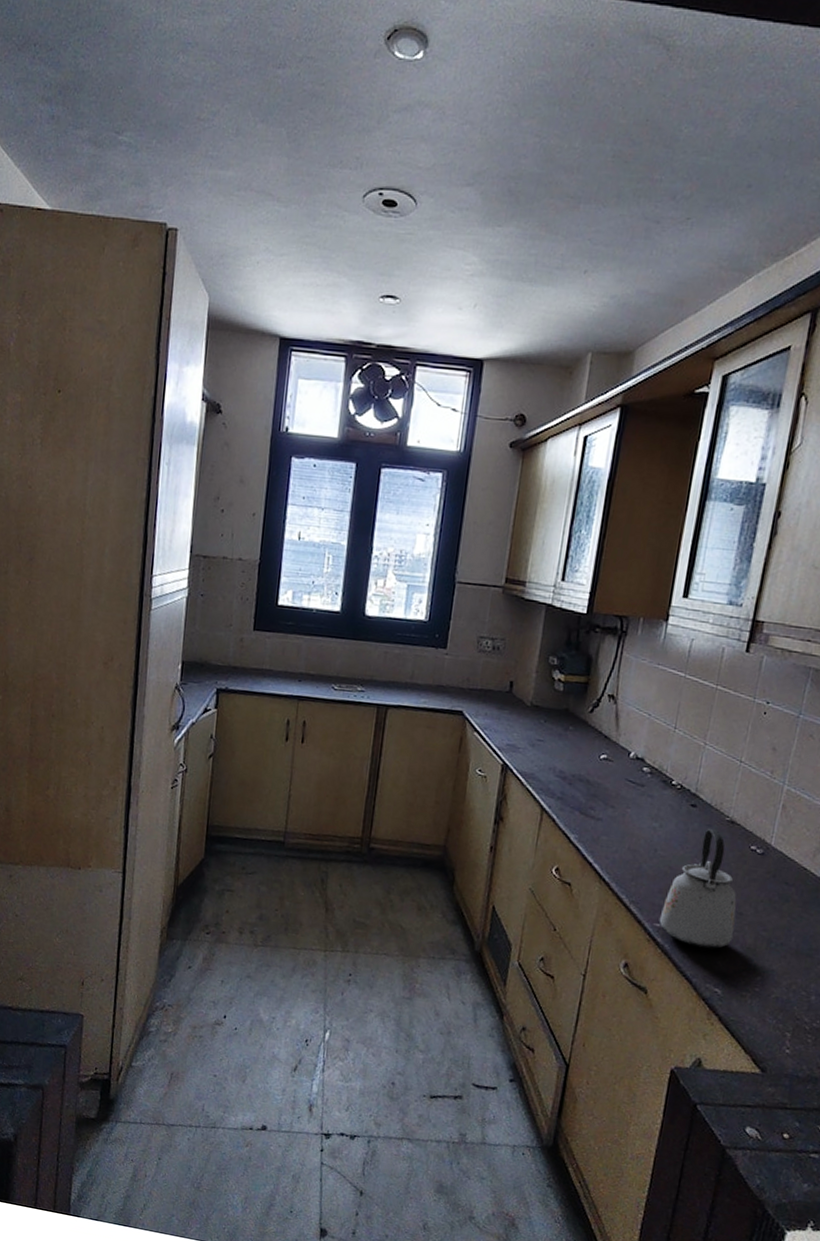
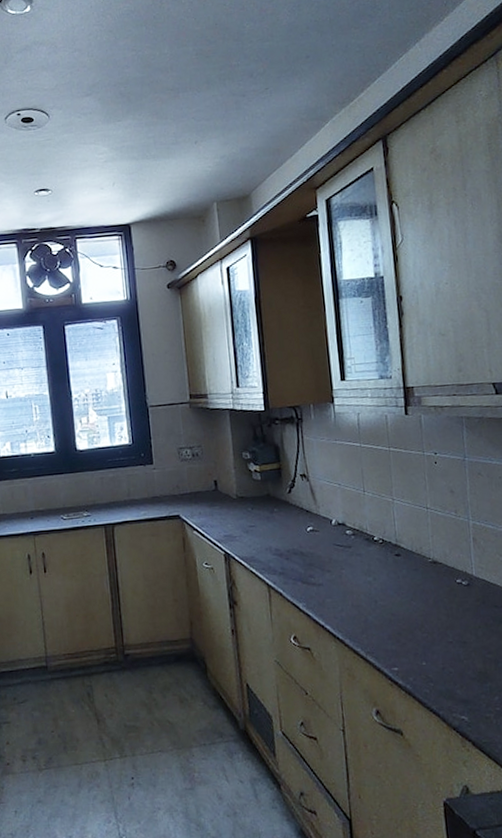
kettle: present [659,828,737,949] -> none [395,571,464,682]

